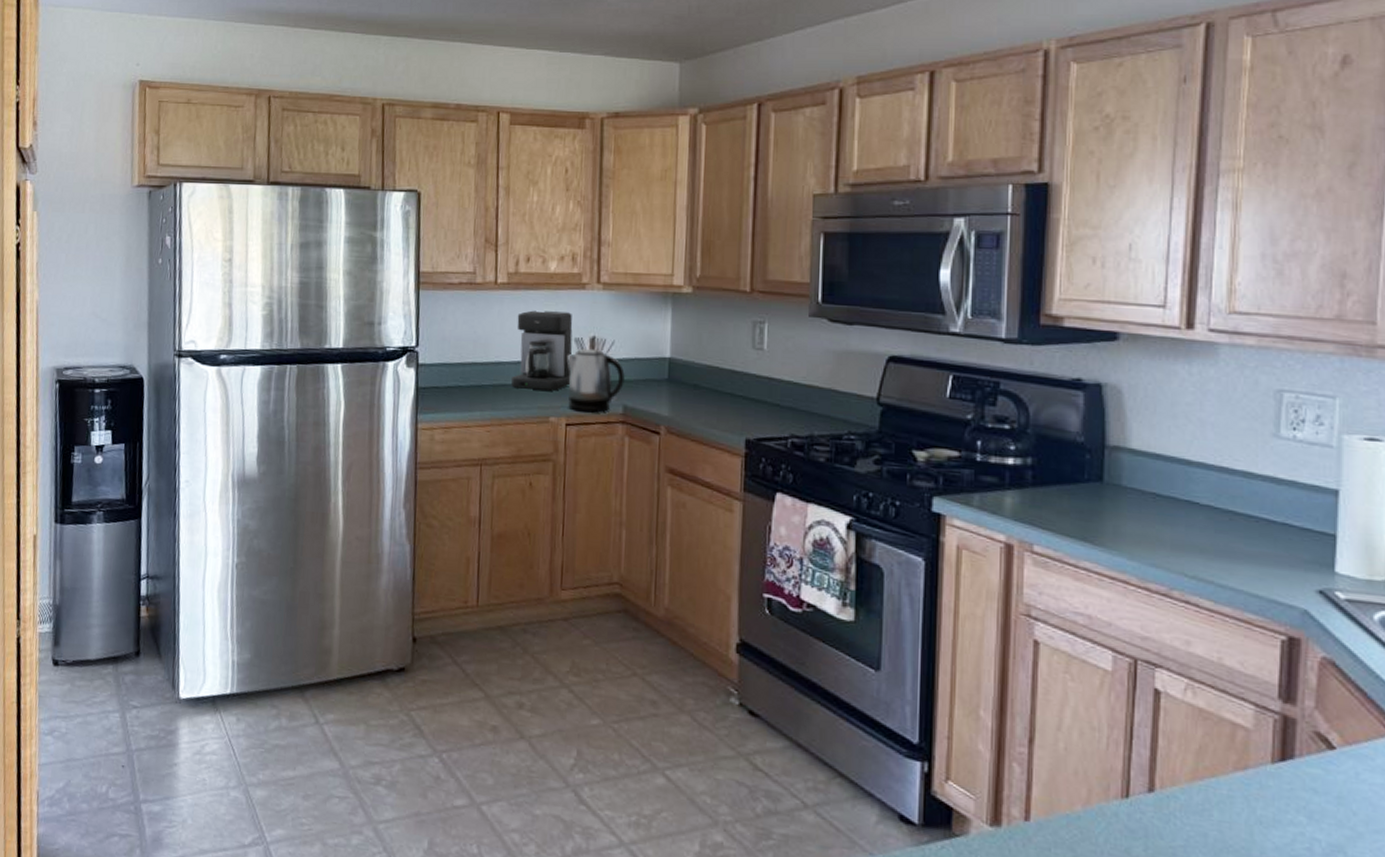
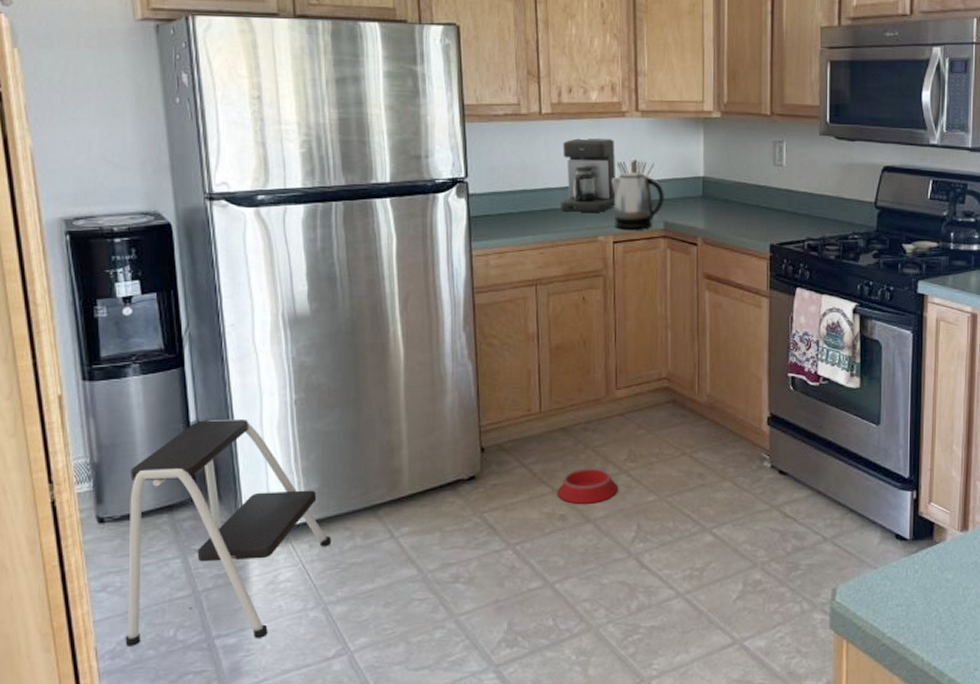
step stool: none [63,574,258,811] -> present [125,418,331,646]
pet bowl: none [490,675,558,719] -> present [557,467,619,504]

